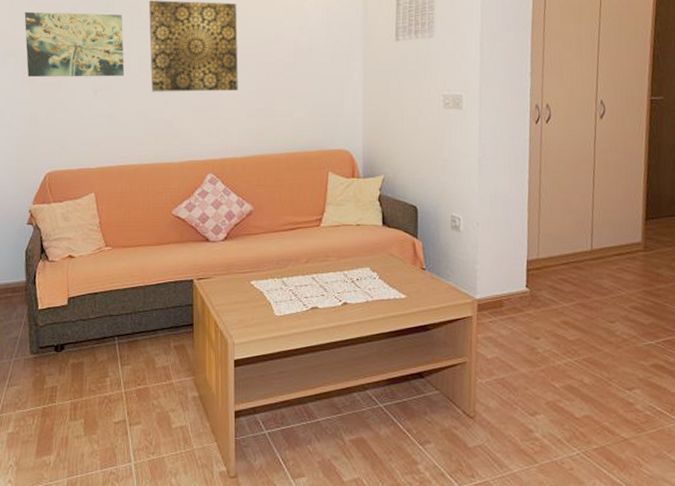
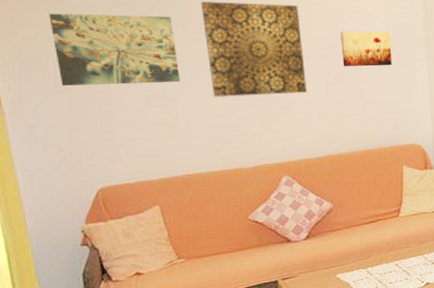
wall art: none [275,29,325,66] -> present [340,31,392,67]

